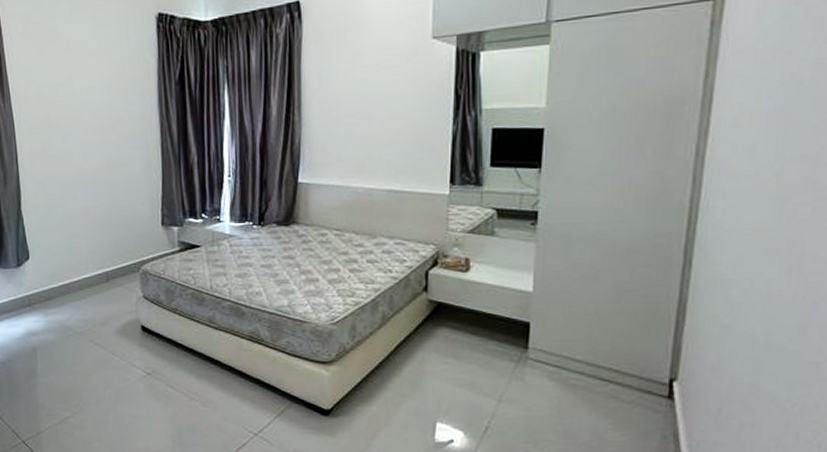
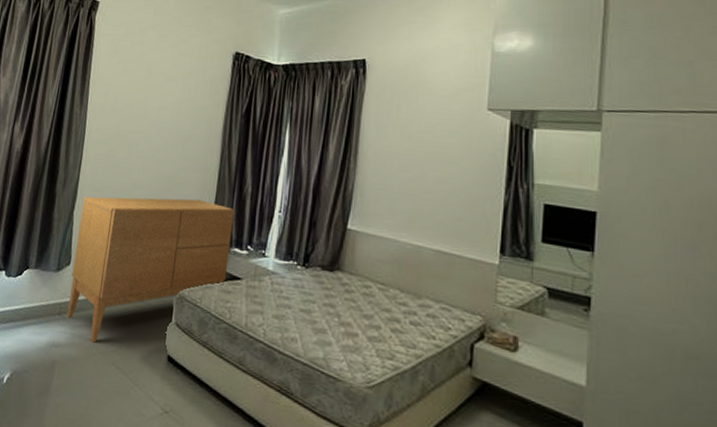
sideboard: none [27,176,186,326] -> present [66,196,235,343]

